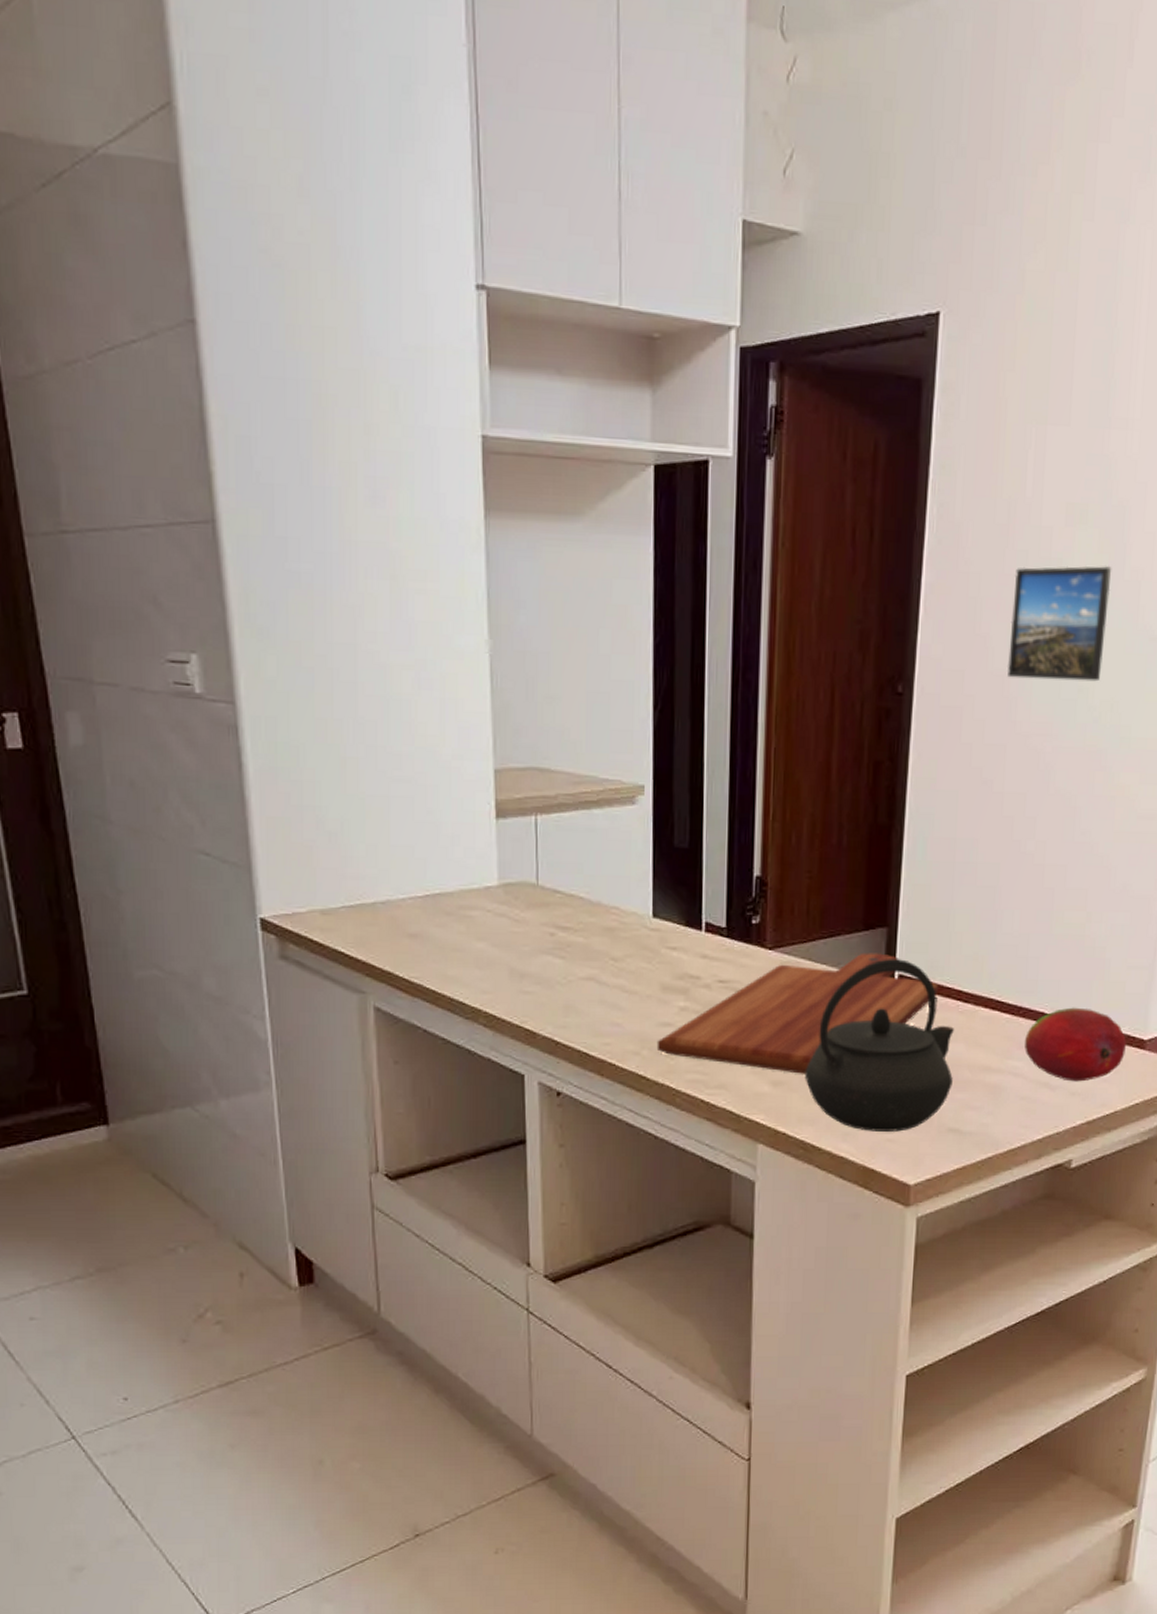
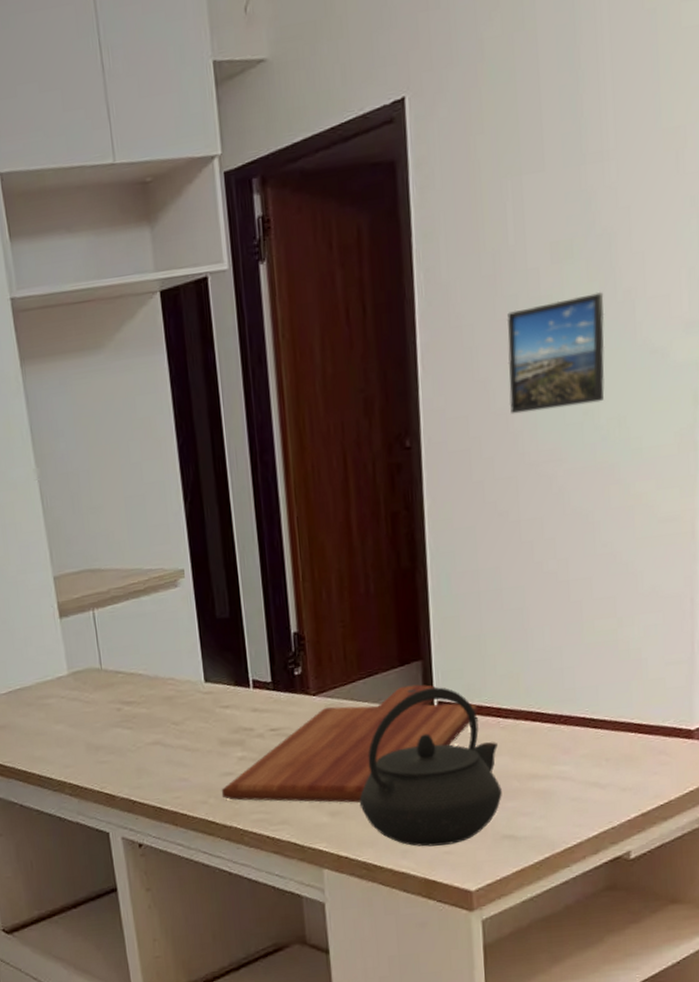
fruit: present [1025,1007,1126,1082] -> none [569,708,673,779]

